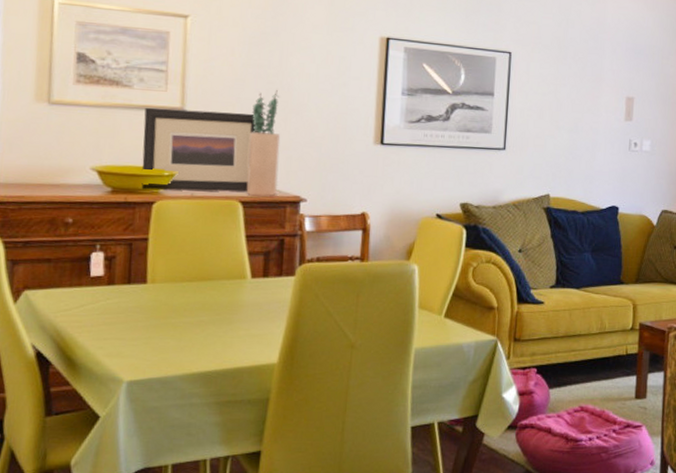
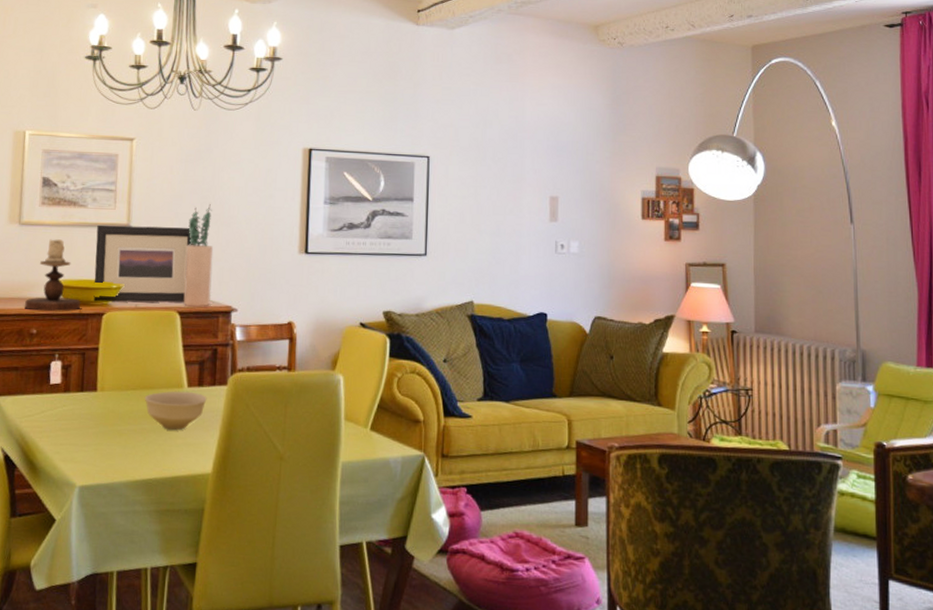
candlestick: none [56,121,126,200] -> present [24,239,80,312]
bowl: none [202,282,273,321] -> present [144,391,207,430]

